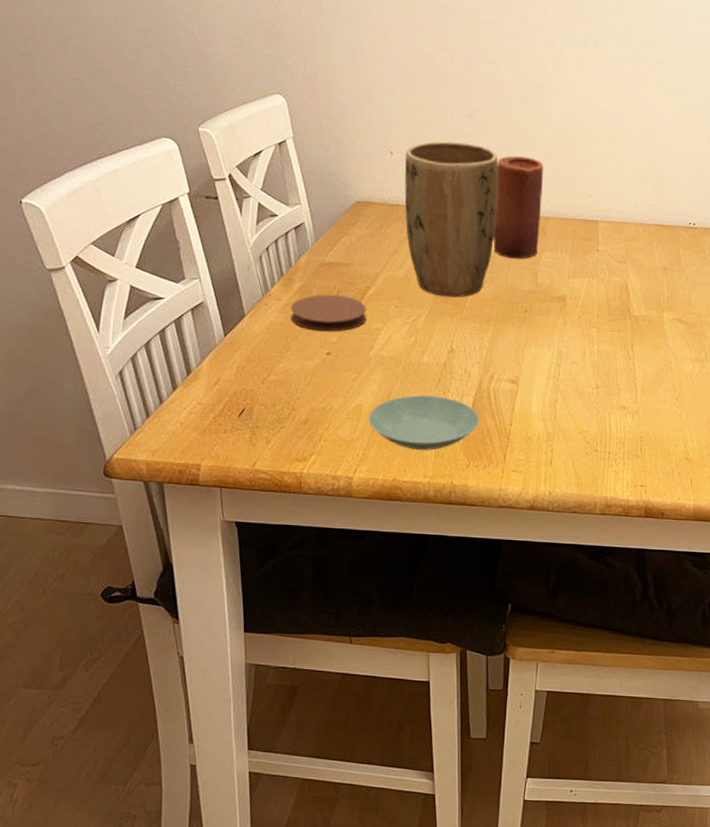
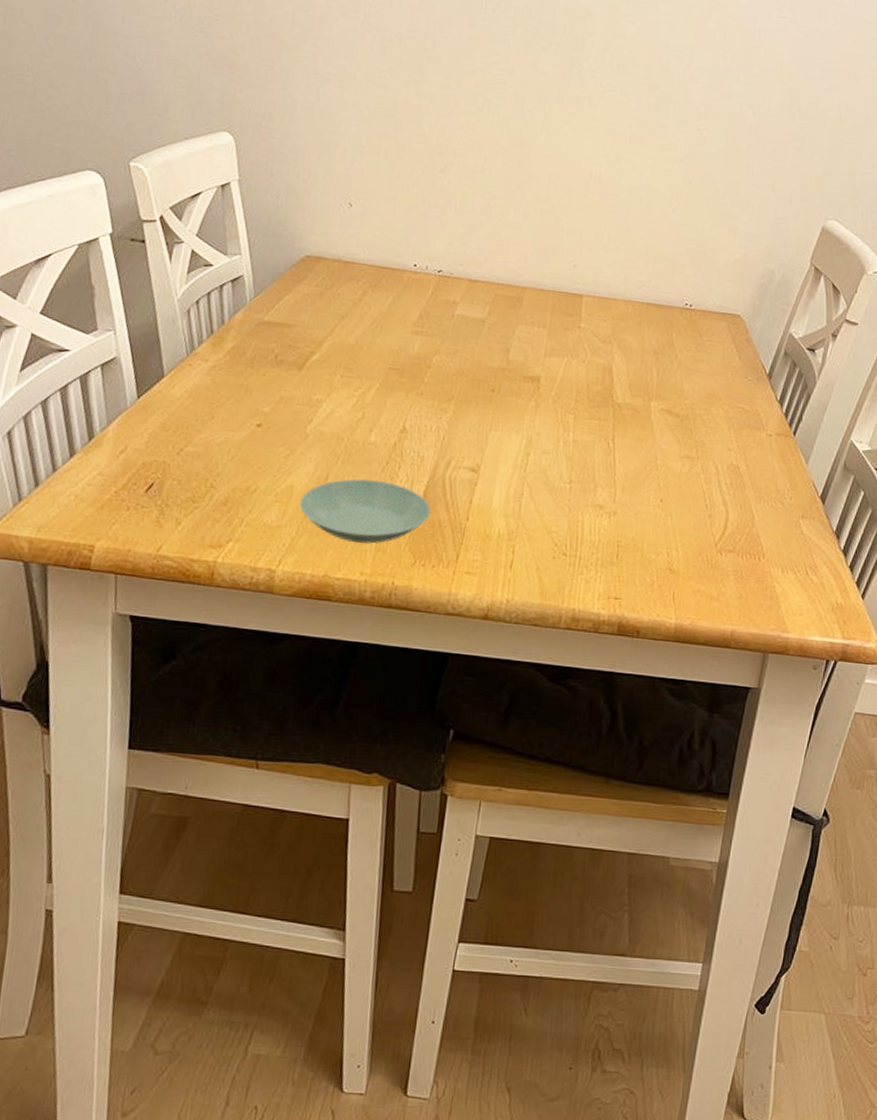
coaster: present [291,294,367,332] -> none [219,357,309,401]
plant pot: present [404,141,499,298] -> none [361,195,473,371]
candle: present [493,156,543,259] -> none [460,217,524,332]

